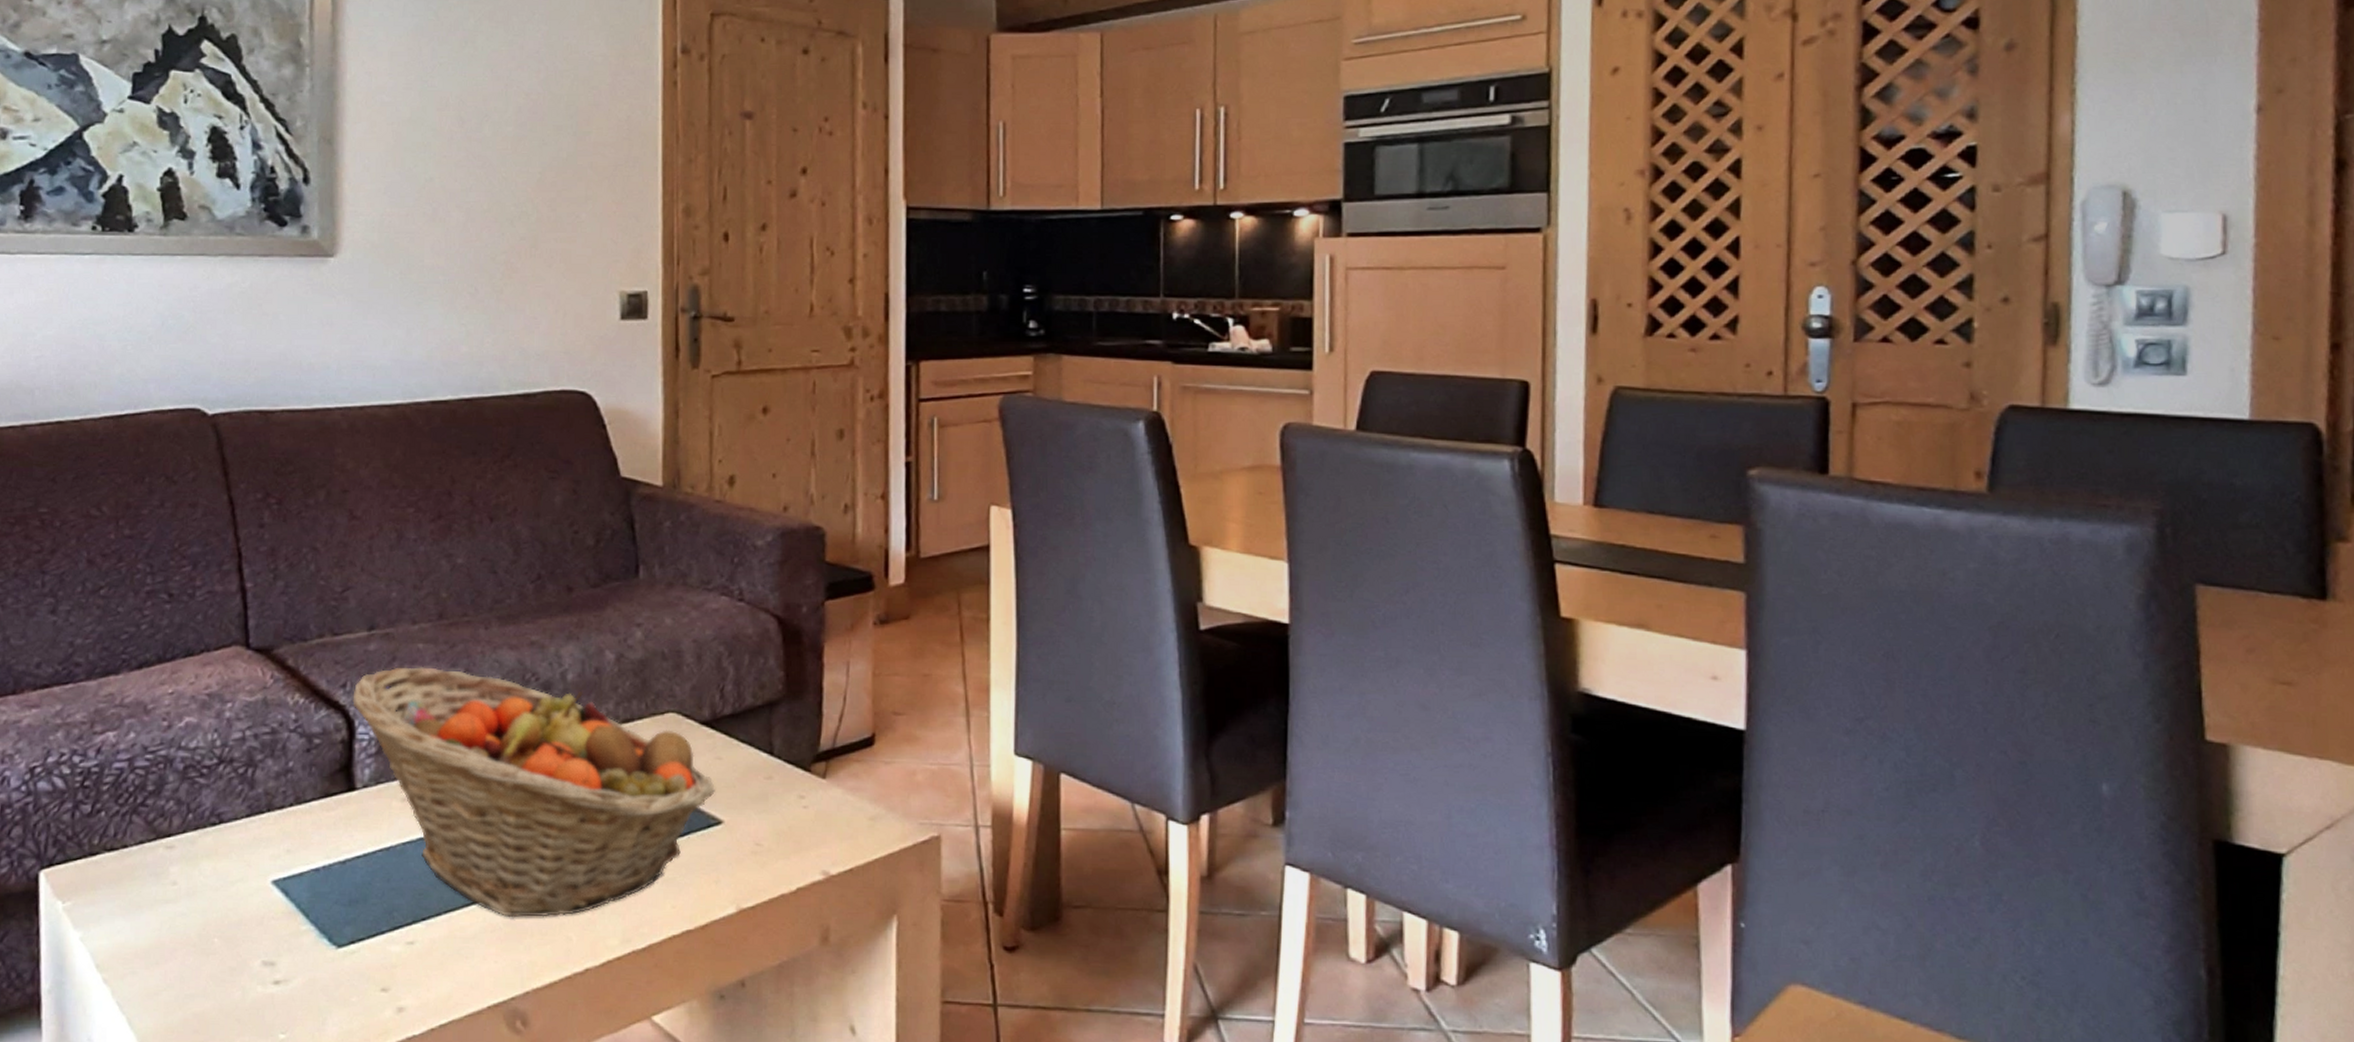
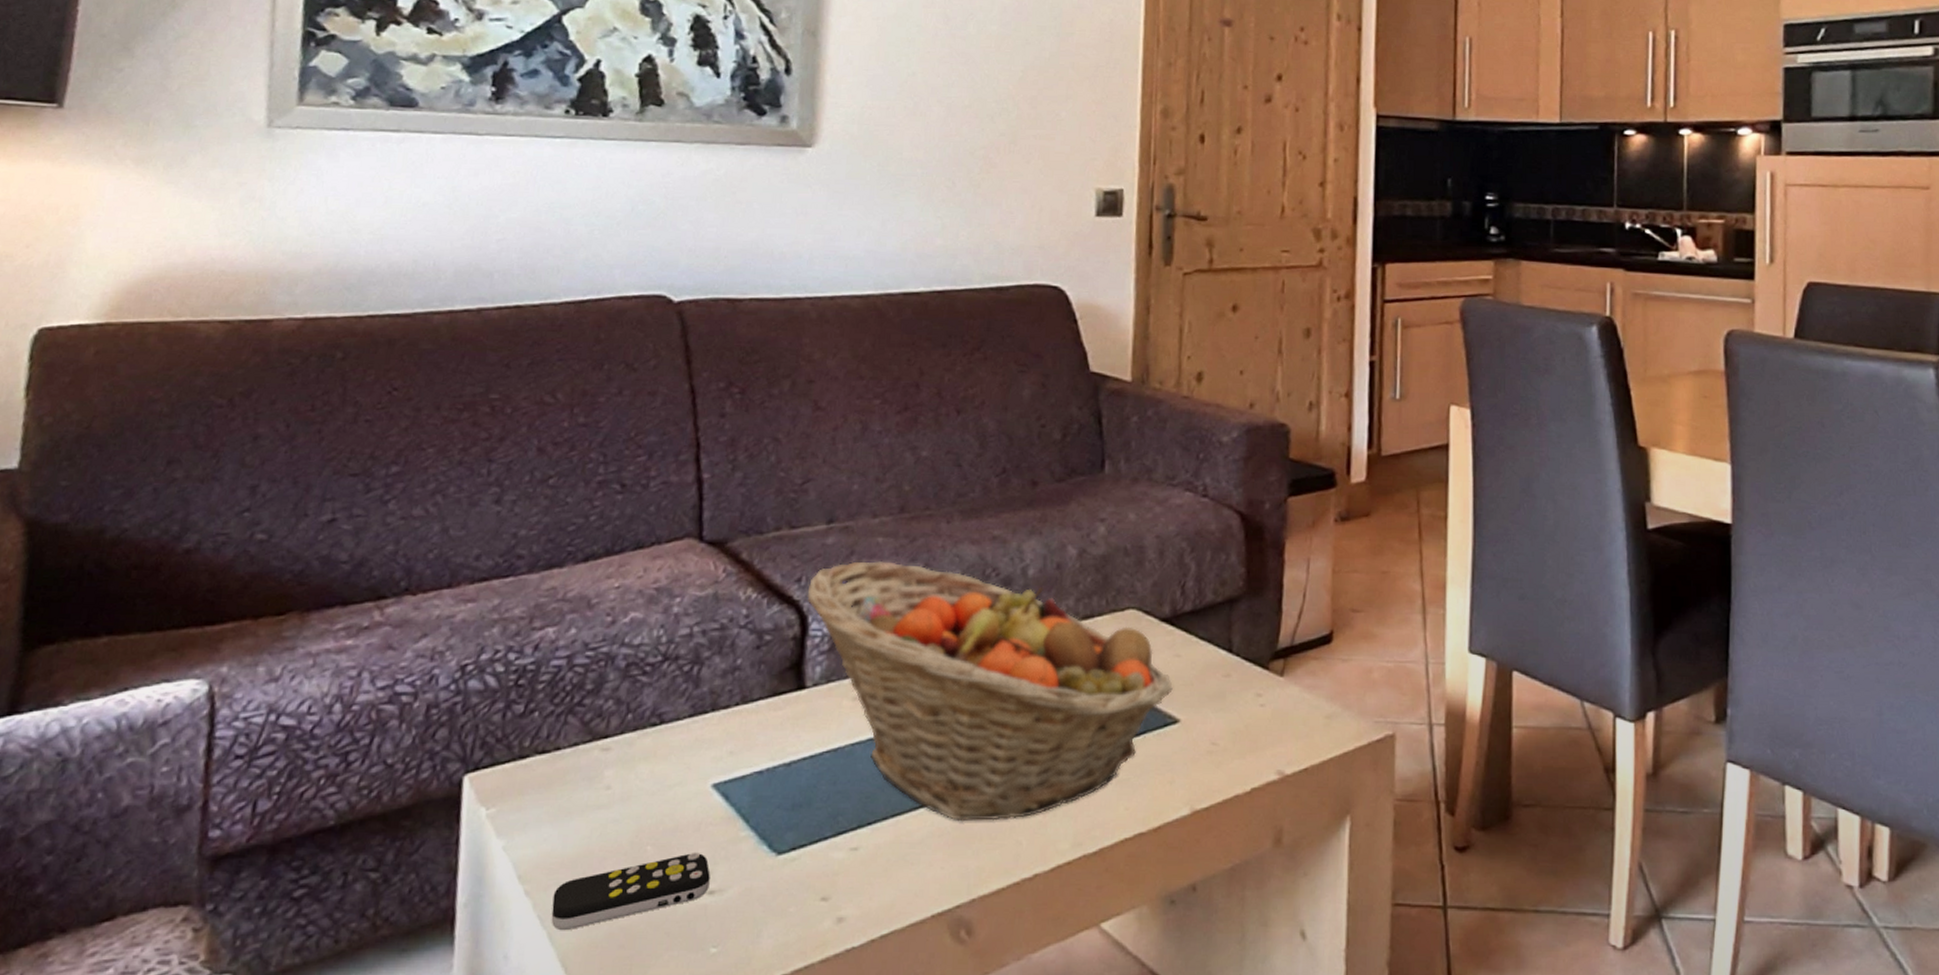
remote control: none [129,944,275,1016] -> present [551,852,710,931]

